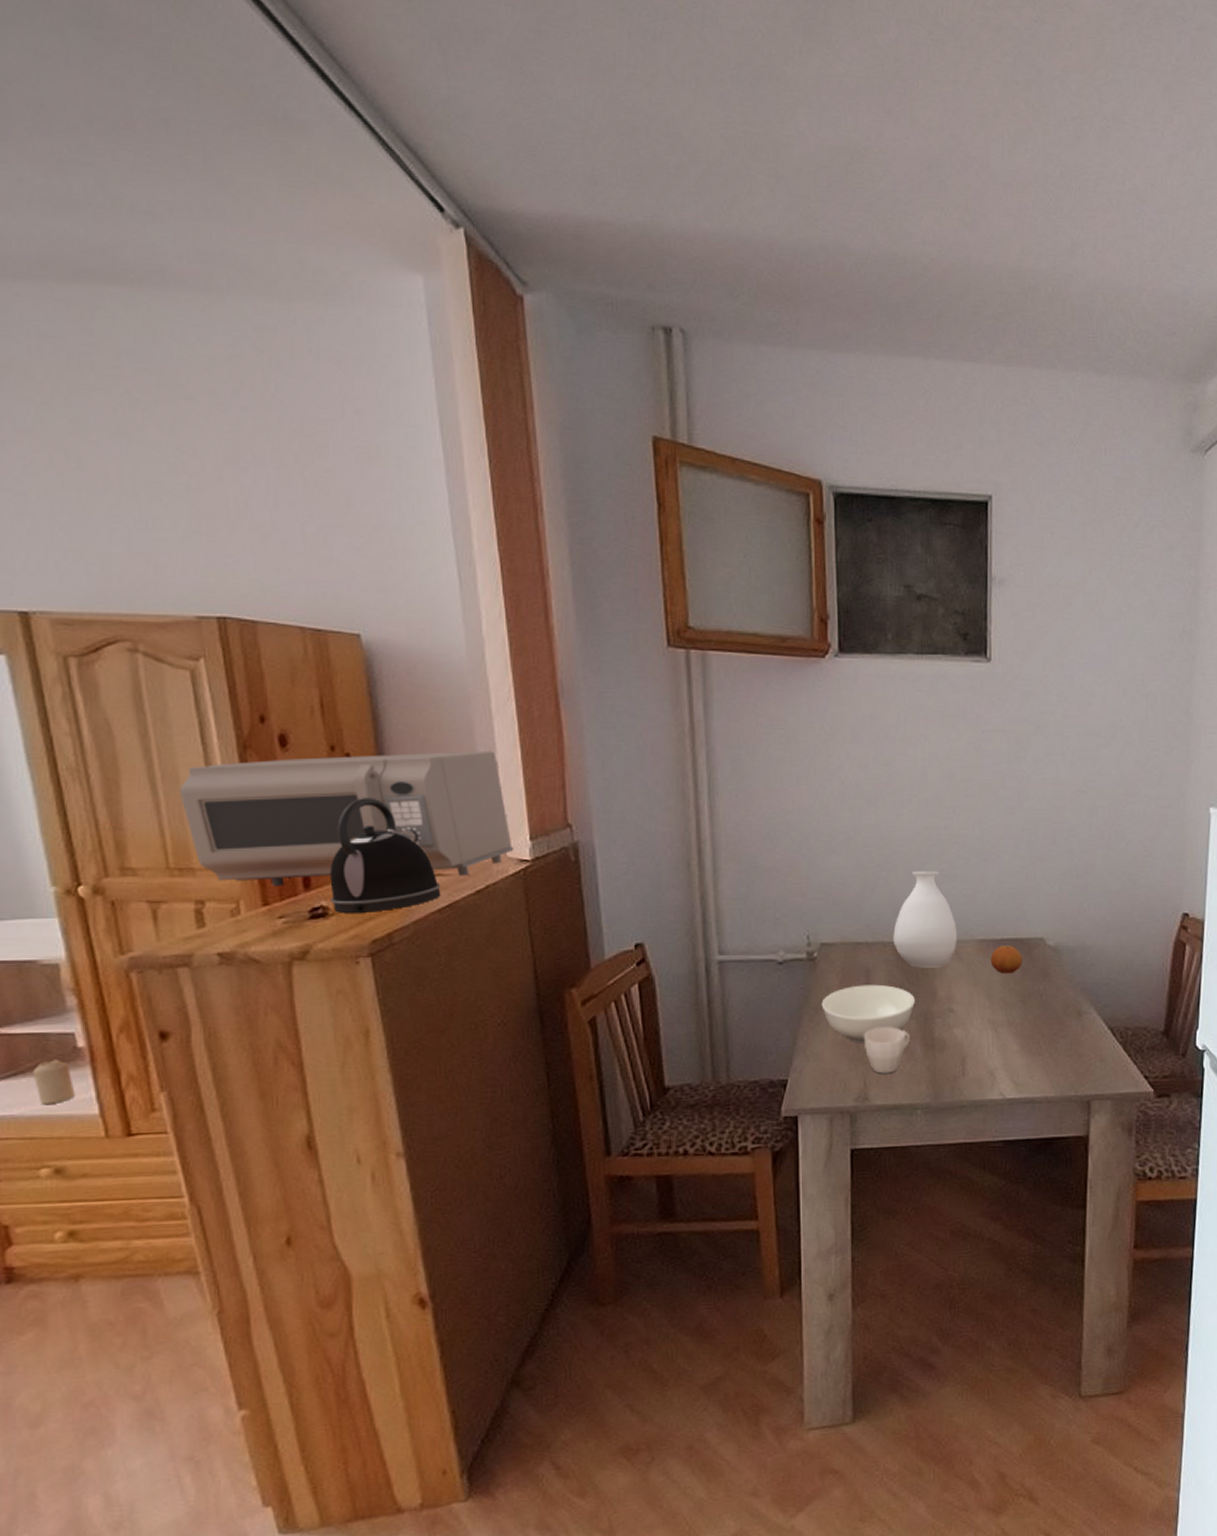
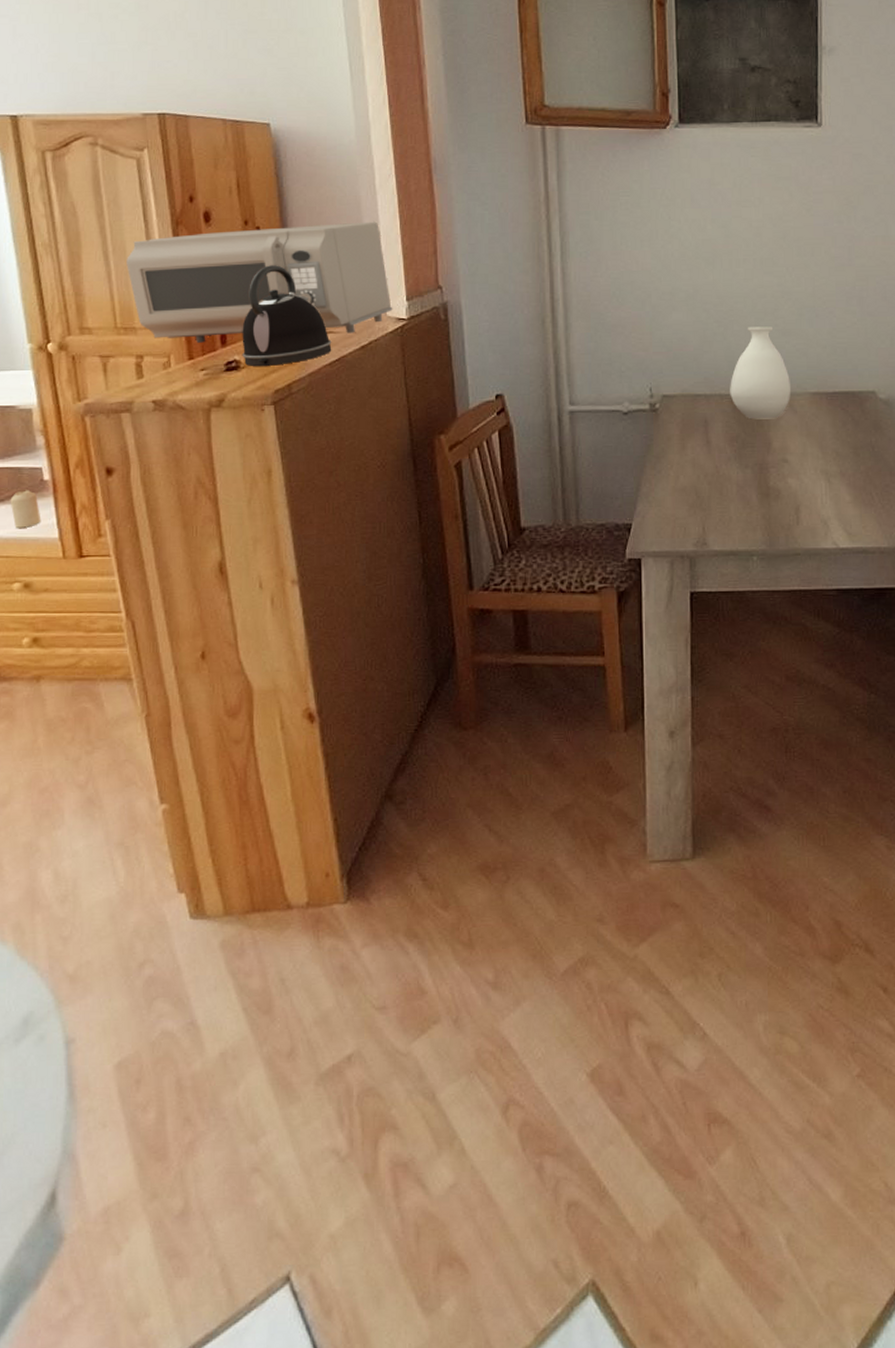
bowl: present [821,984,916,1043] -> none [663,434,752,491]
cup: present [865,1027,910,1074] -> none [703,476,746,520]
fruit: present [990,946,1023,974] -> none [823,398,855,426]

